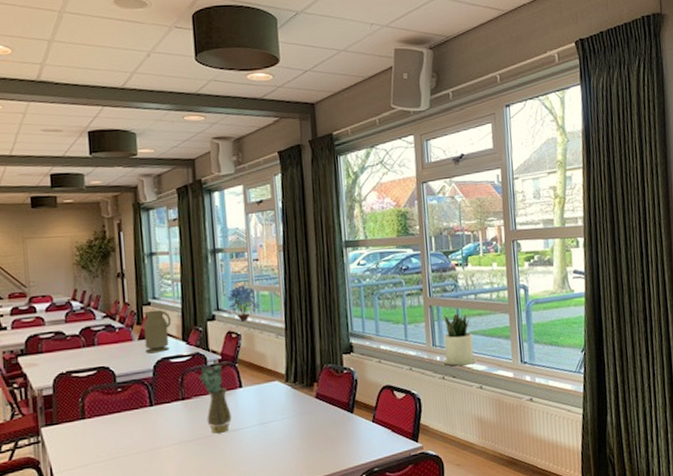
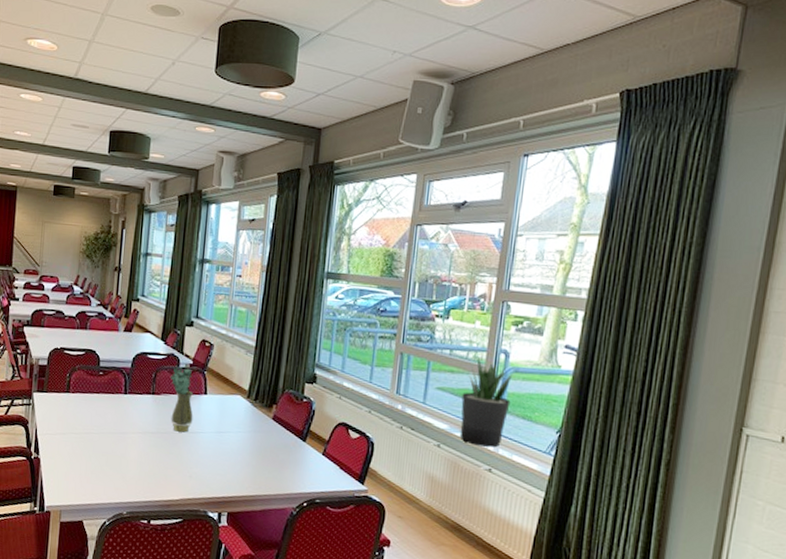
water jug: present [143,310,172,354] -> none [128,306,155,347]
potted flower: present [227,284,259,322] -> none [205,297,235,333]
planter: present [443,313,476,366] -> none [404,365,441,421]
planter: none [493,296,538,379] -> present [459,356,514,447]

